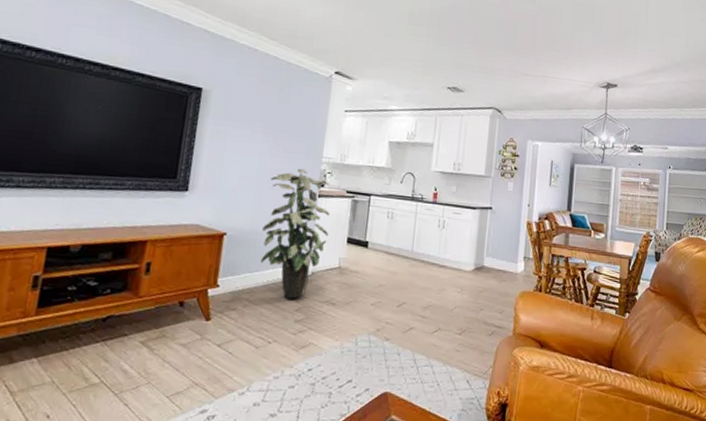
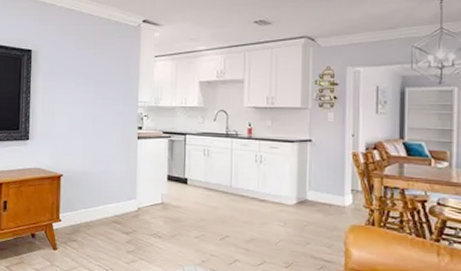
indoor plant: present [260,168,330,299] -> none [92,113,150,232]

